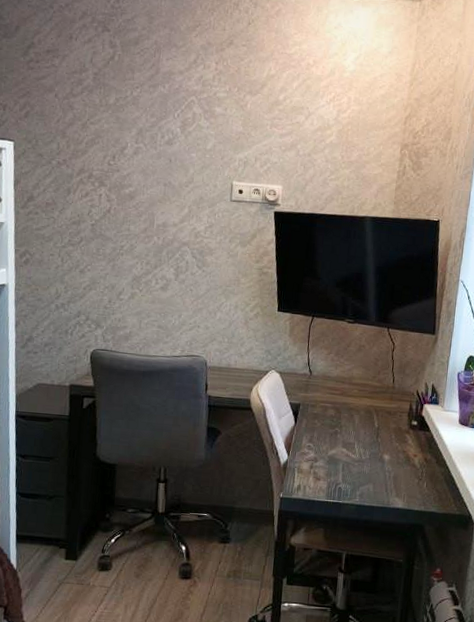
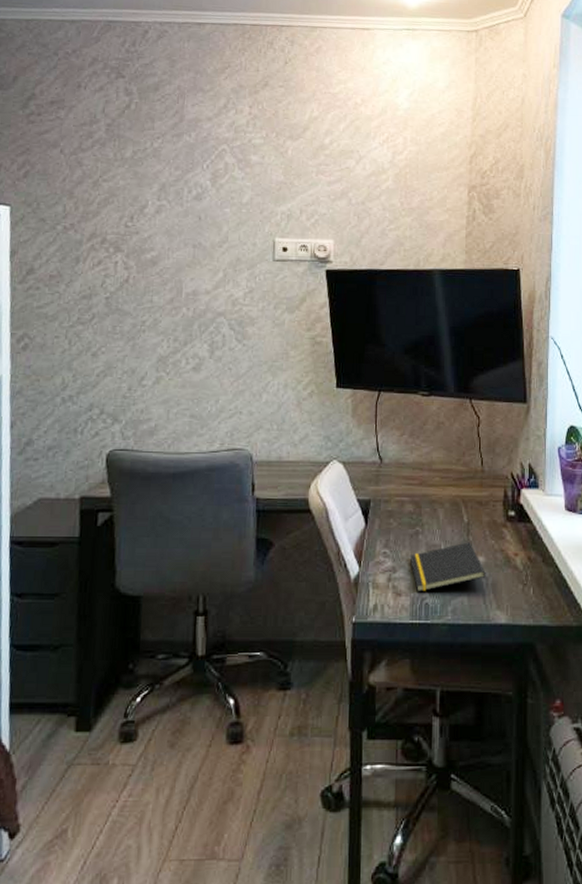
notepad: none [328,443,389,479] -> present [409,542,486,592]

